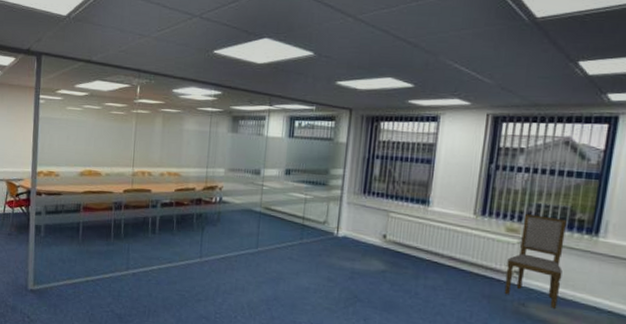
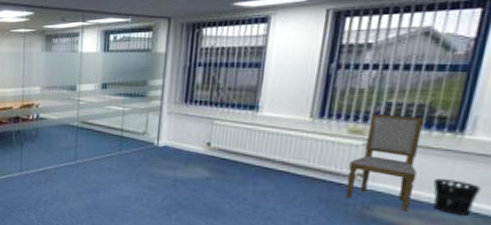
wastebasket: none [576,278,614,314] -> present [433,178,482,216]

